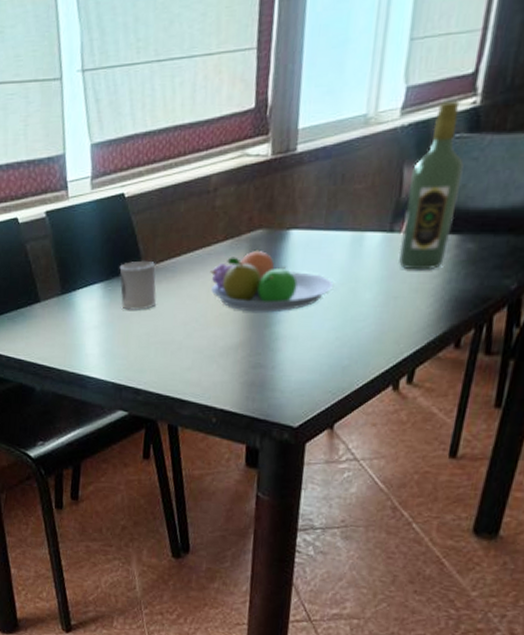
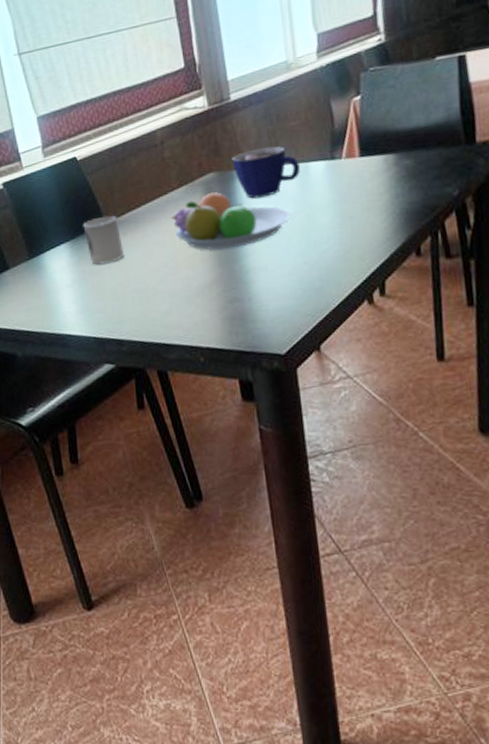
cup: none [284,209,356,263] -> present [232,146,301,199]
wine bottle: present [399,102,464,270] -> none [339,41,388,191]

